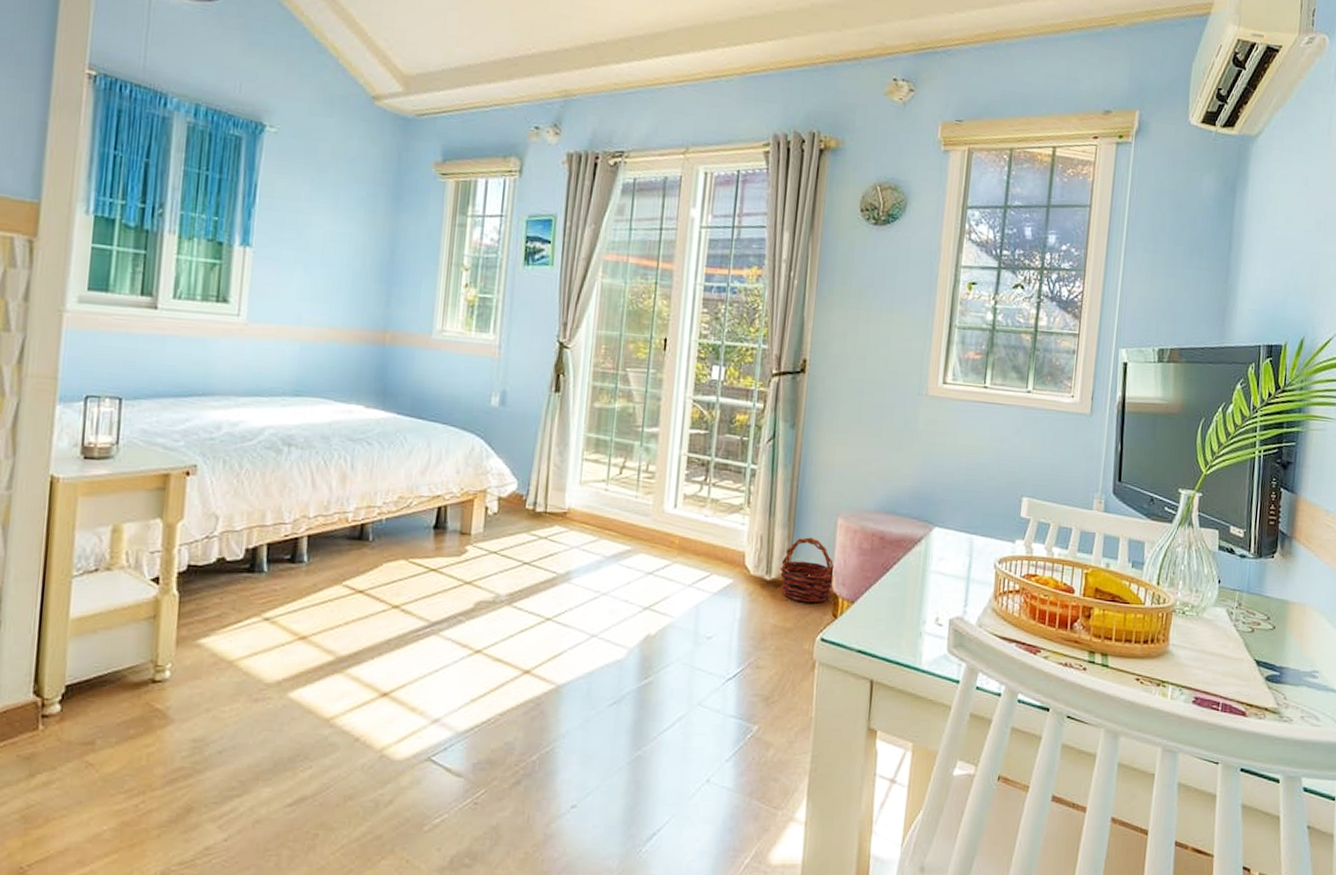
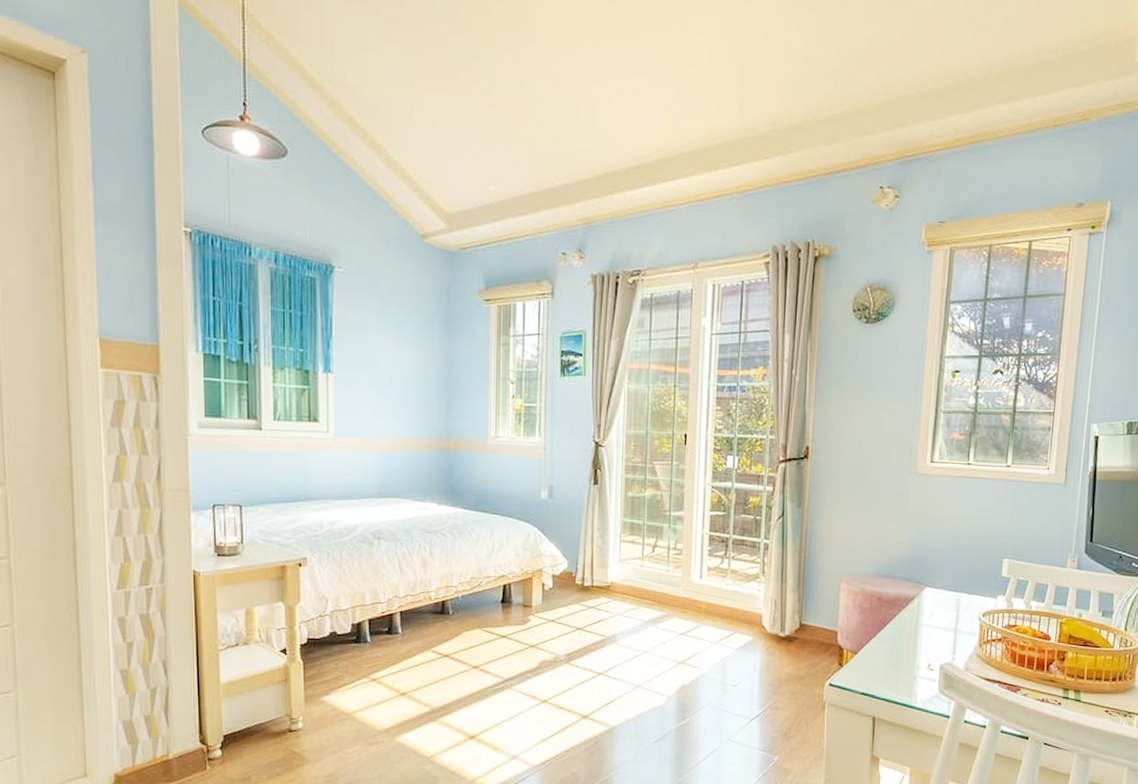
basket: present [780,537,835,603] -> none [793,599,840,655]

